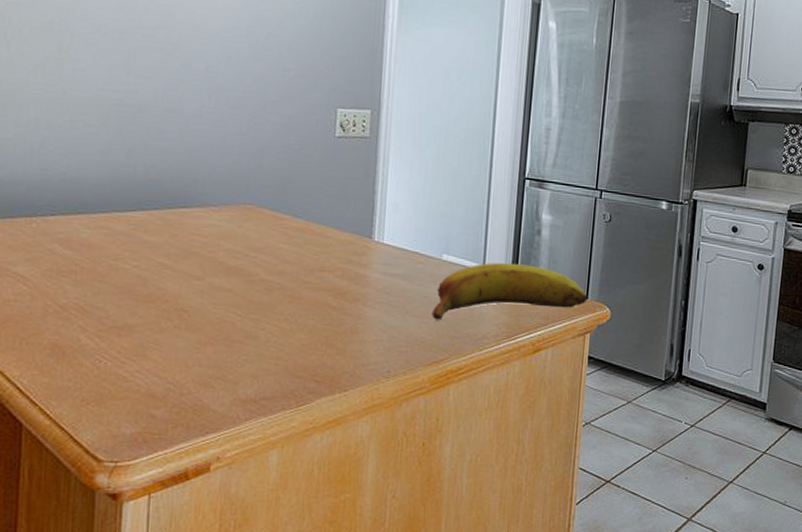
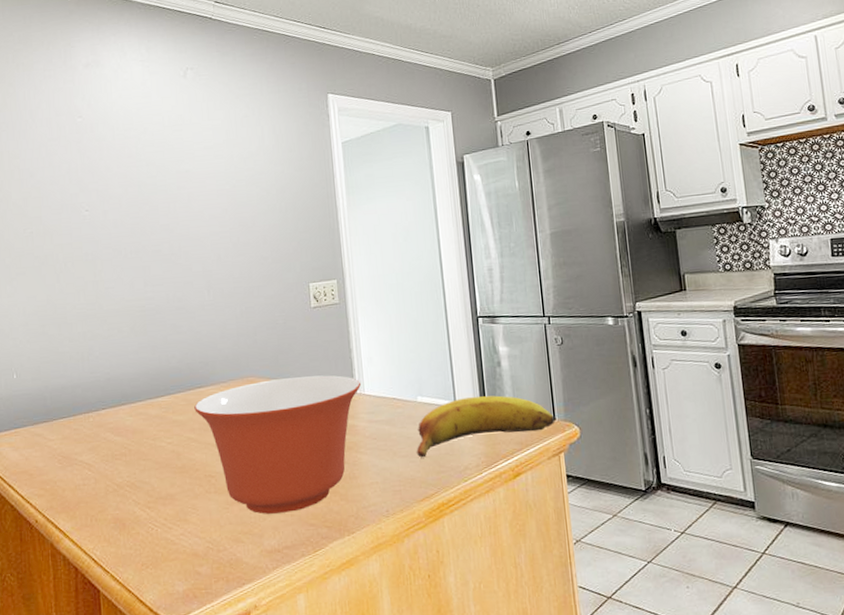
mixing bowl: none [173,211,381,361] -> present [194,375,362,514]

